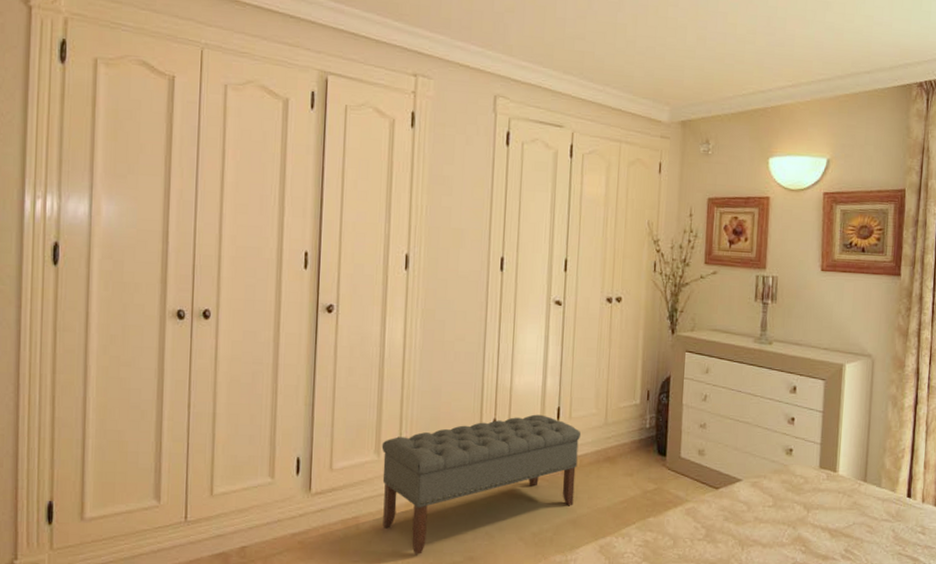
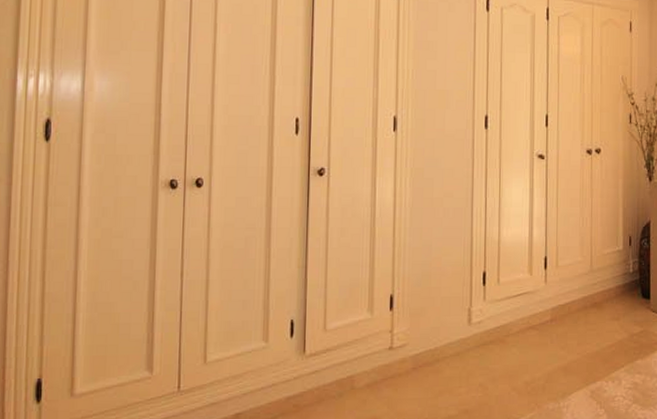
bench: present [381,414,581,554] -> none [374,265,567,411]

